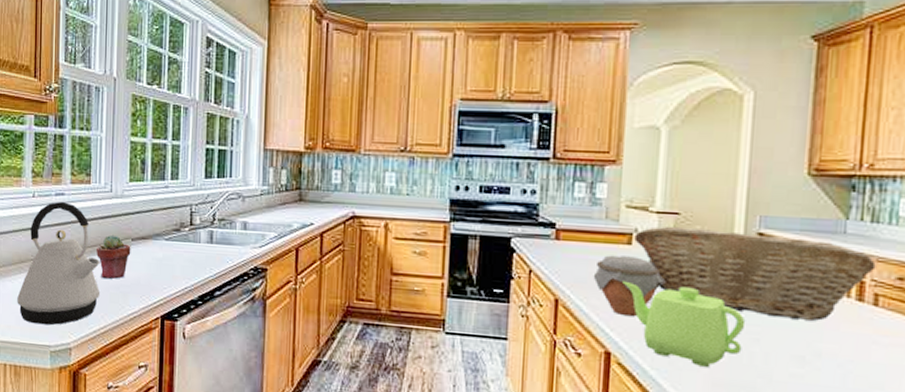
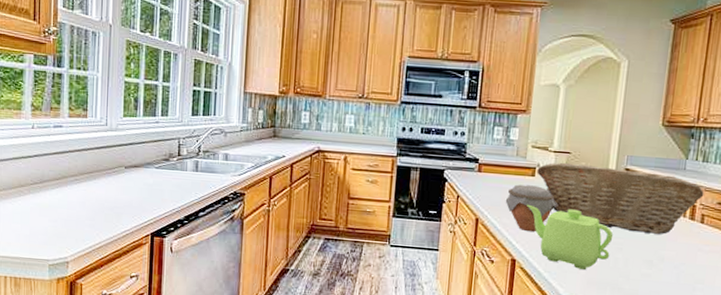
kettle: present [17,202,100,326] -> none [17,133,96,242]
potted succulent: present [96,234,131,279] -> none [92,163,125,202]

